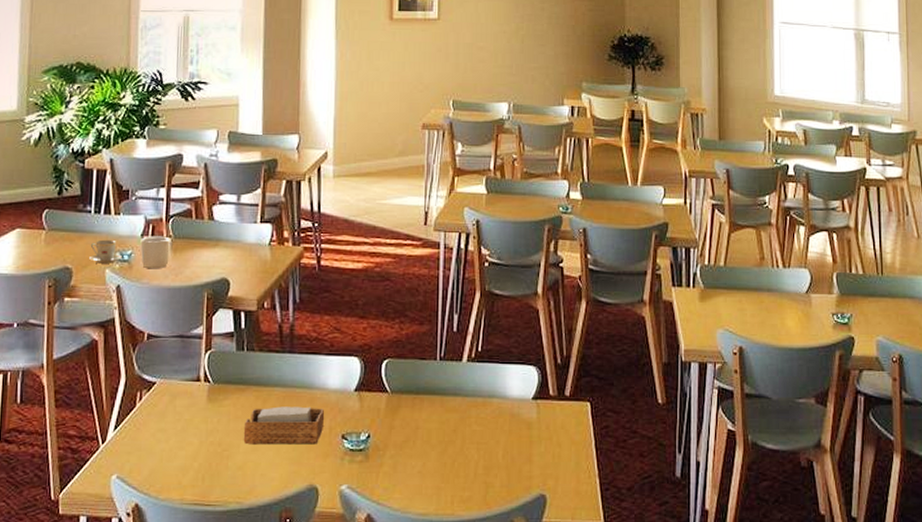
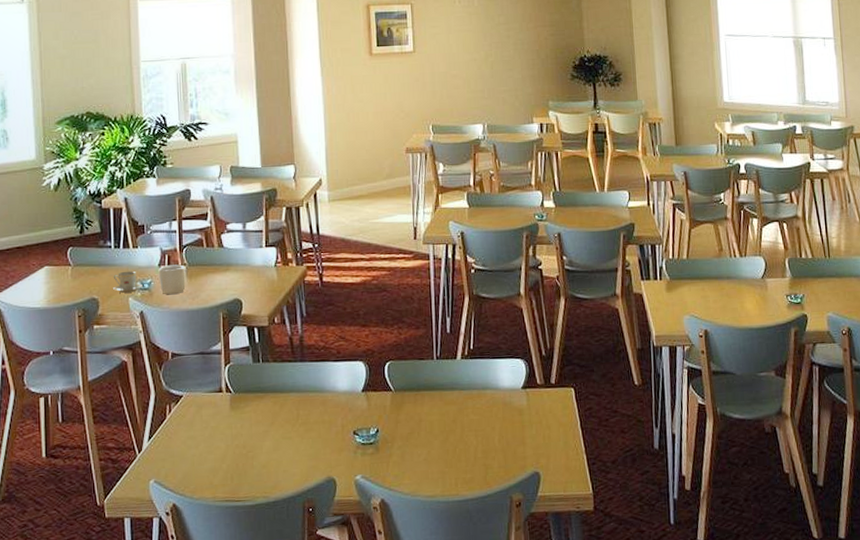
napkin holder: present [243,406,325,445] -> none [265,408,337,446]

